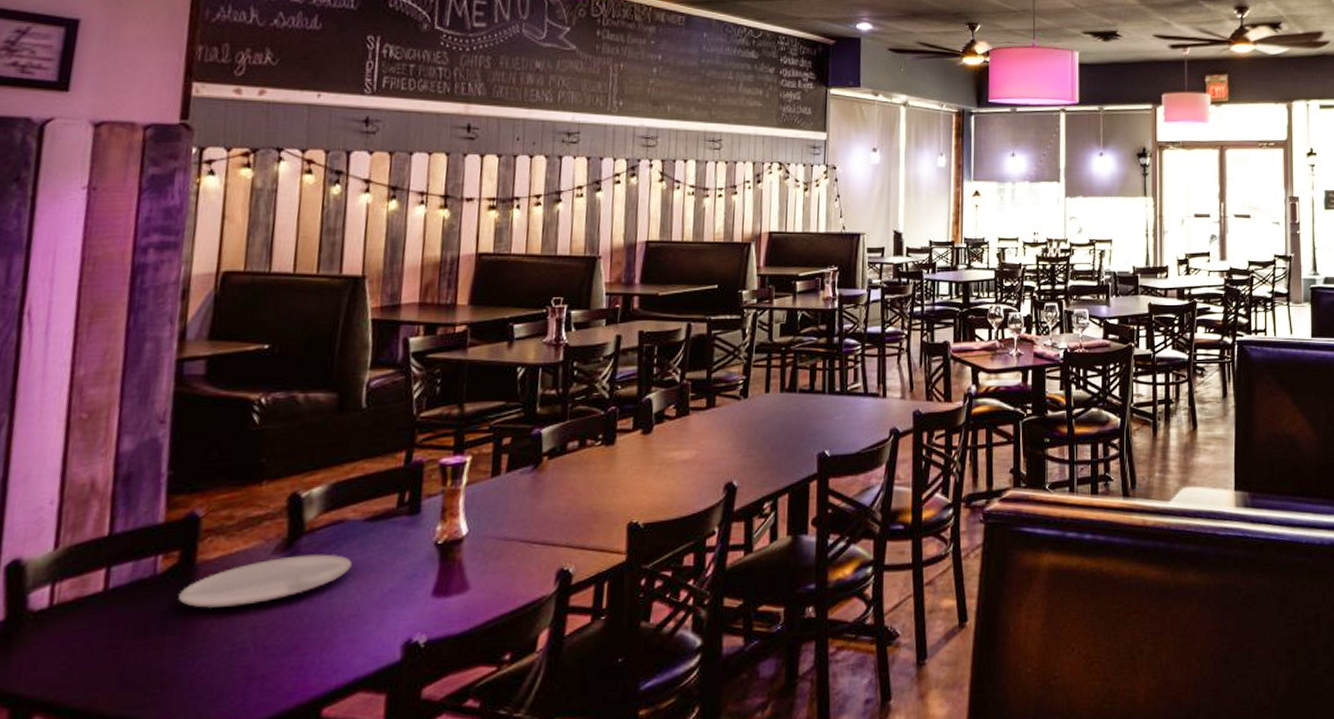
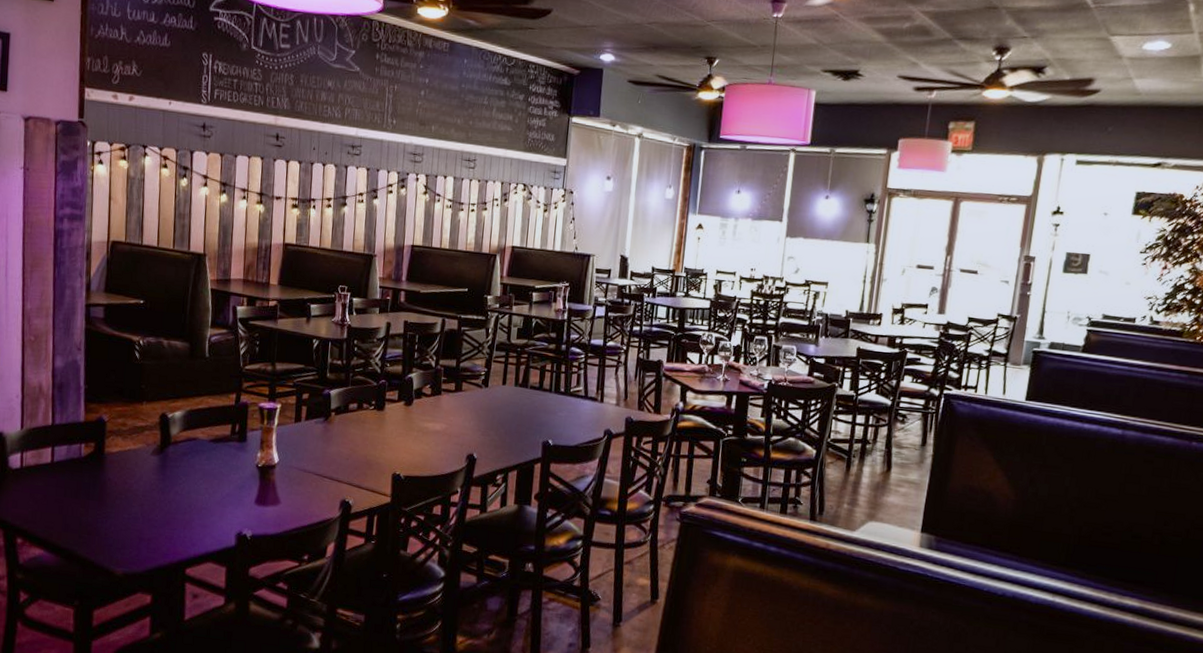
plate: present [178,554,352,609] -> none [95,458,202,488]

